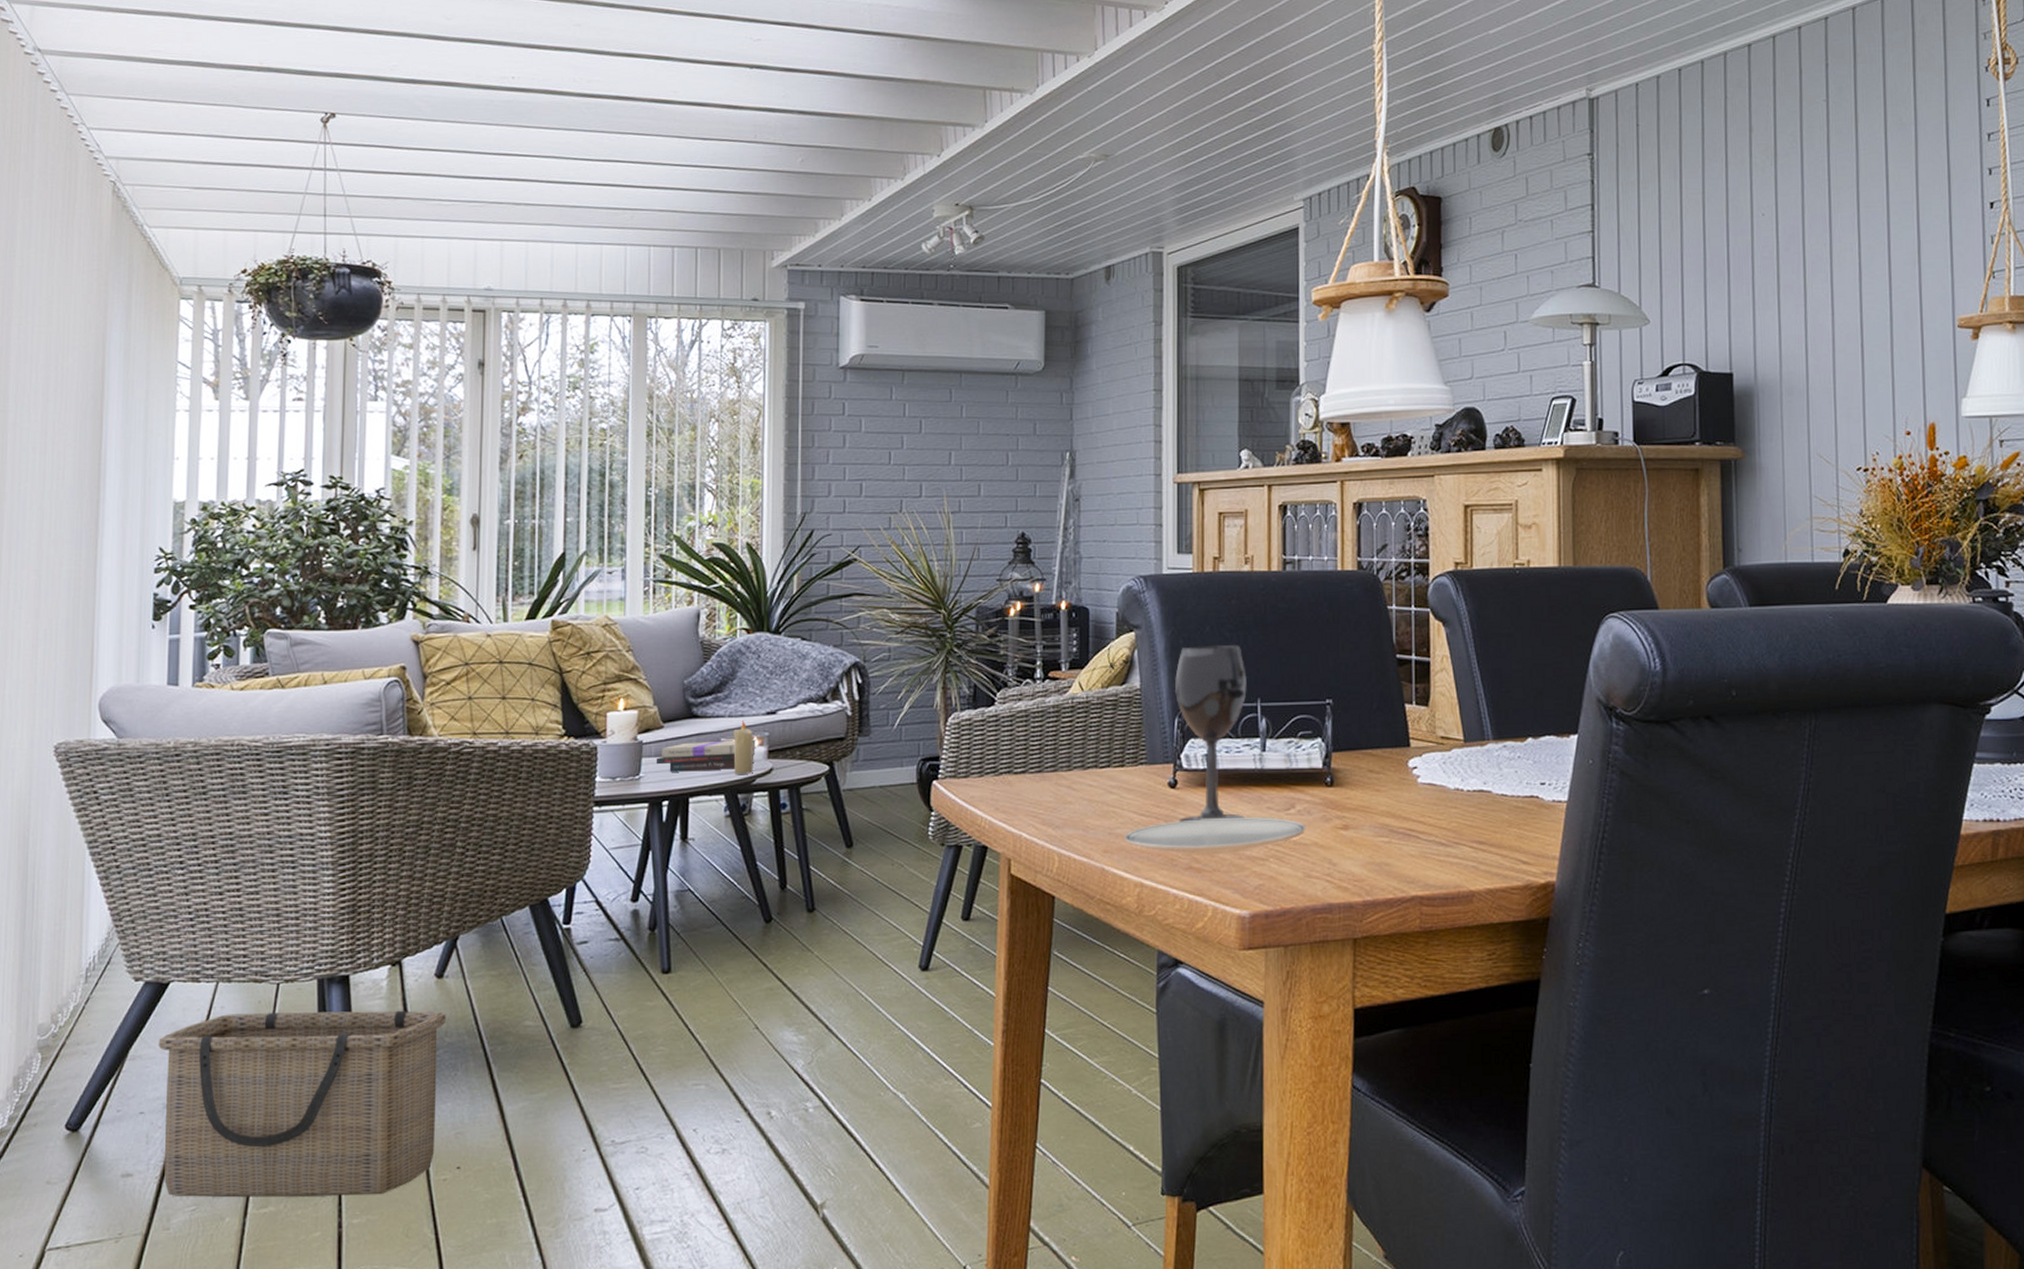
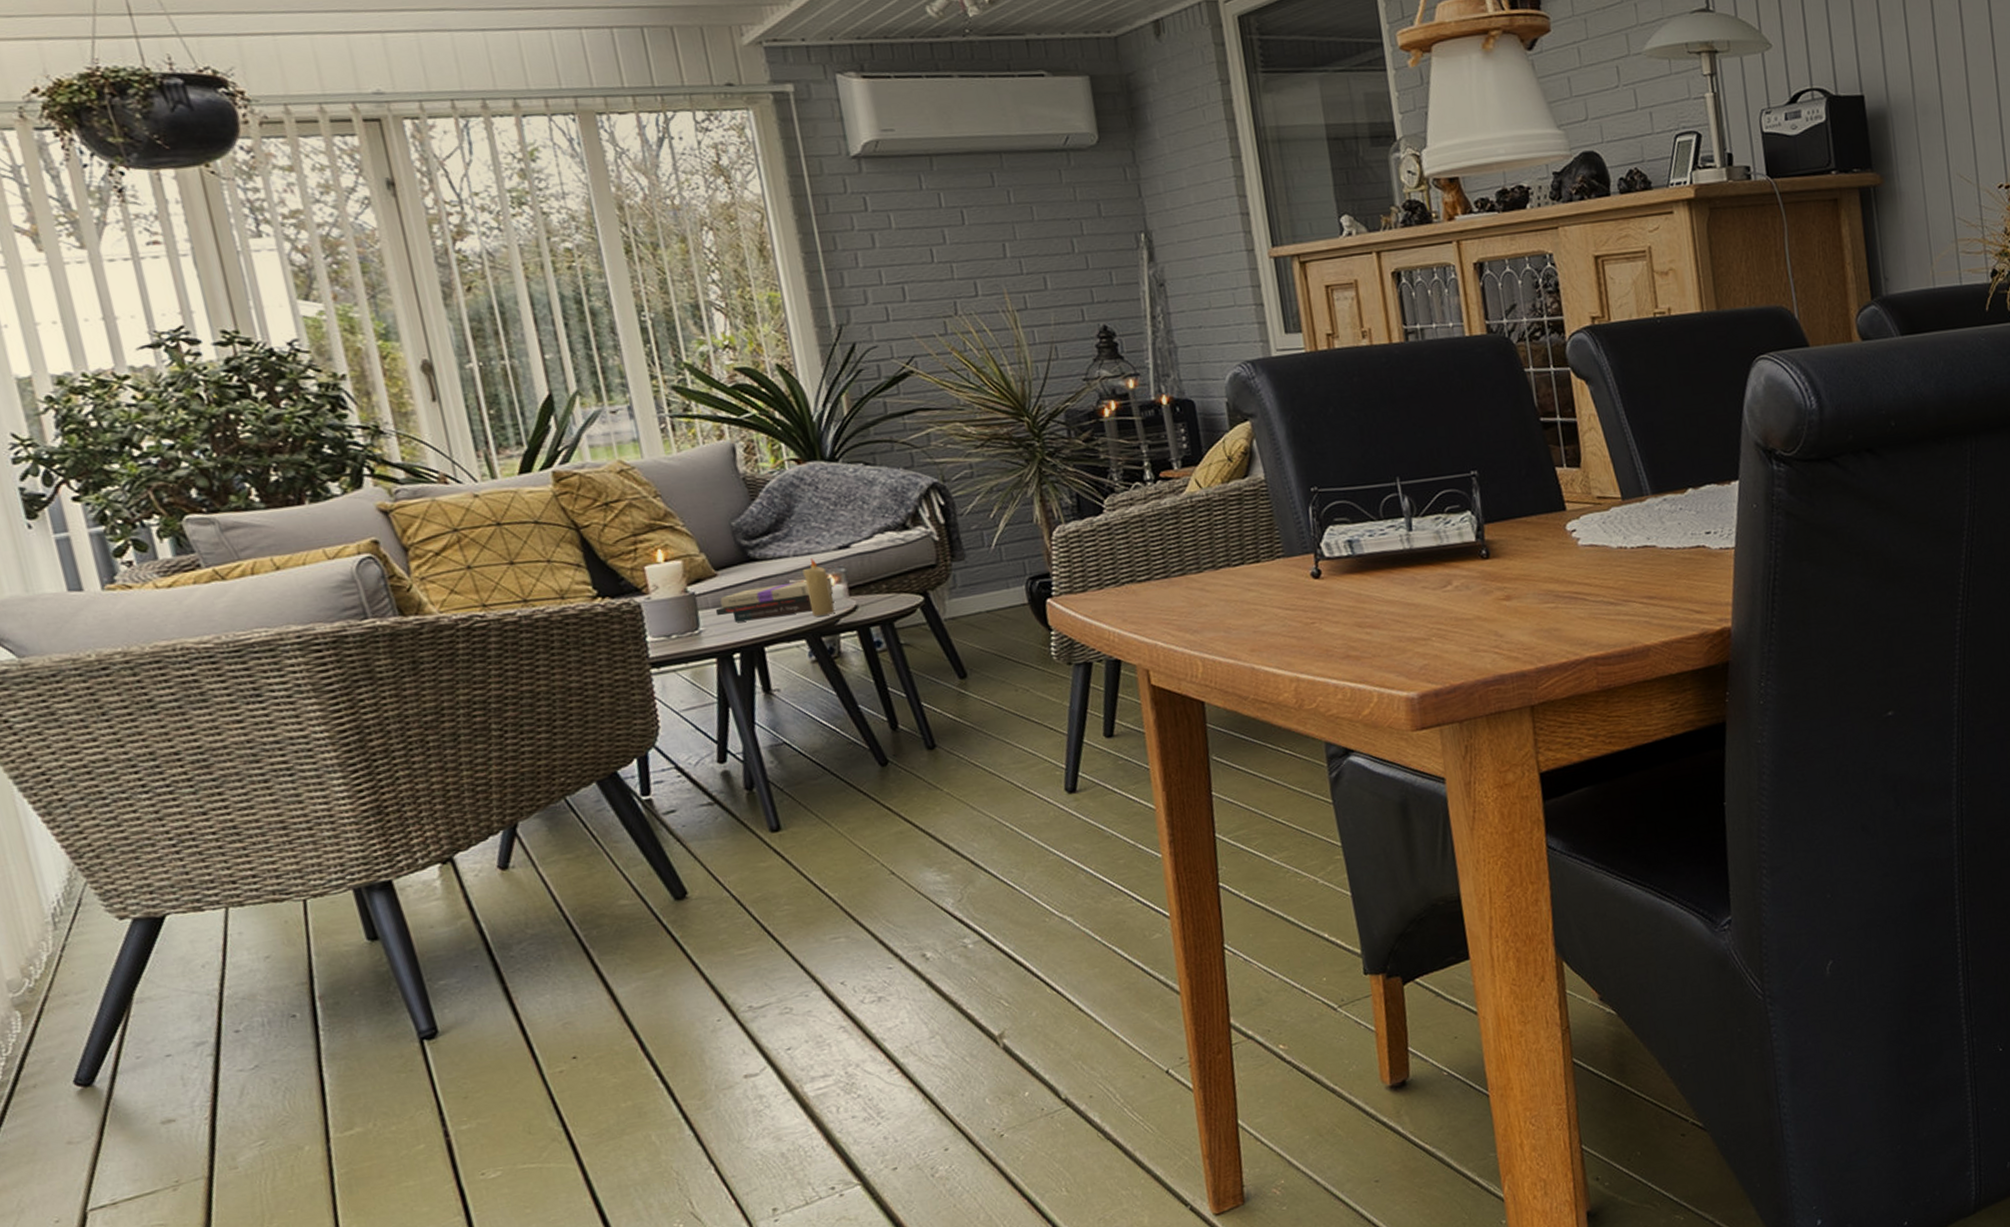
basket: present [158,1010,447,1198] -> none [168,903,542,1135]
plate: present [1124,817,1306,856] -> none [1271,596,1467,645]
wine glass: present [1175,645,1247,822] -> none [1302,424,1400,612]

